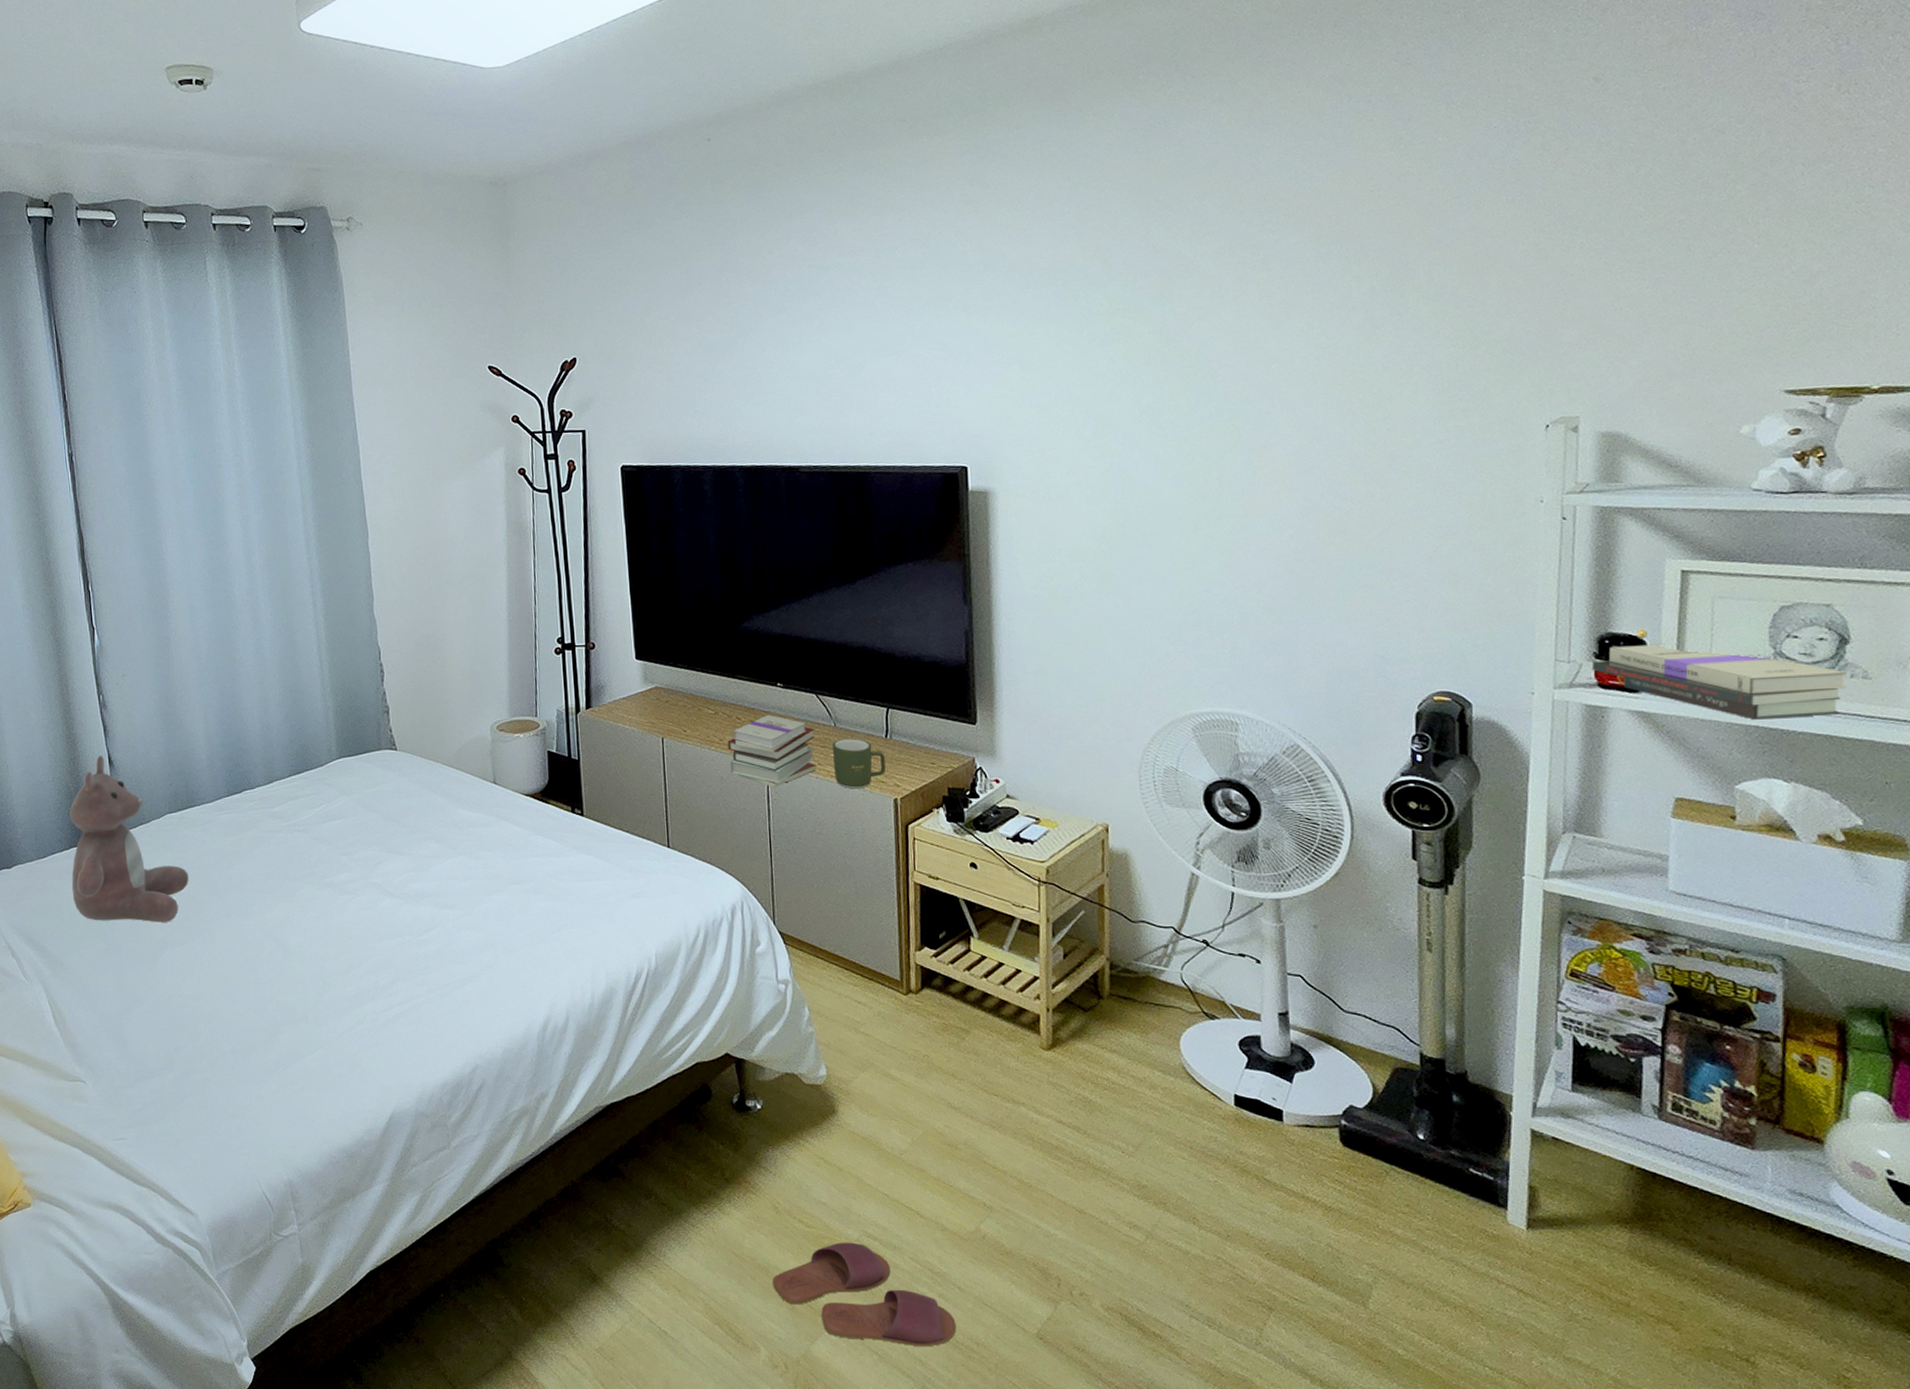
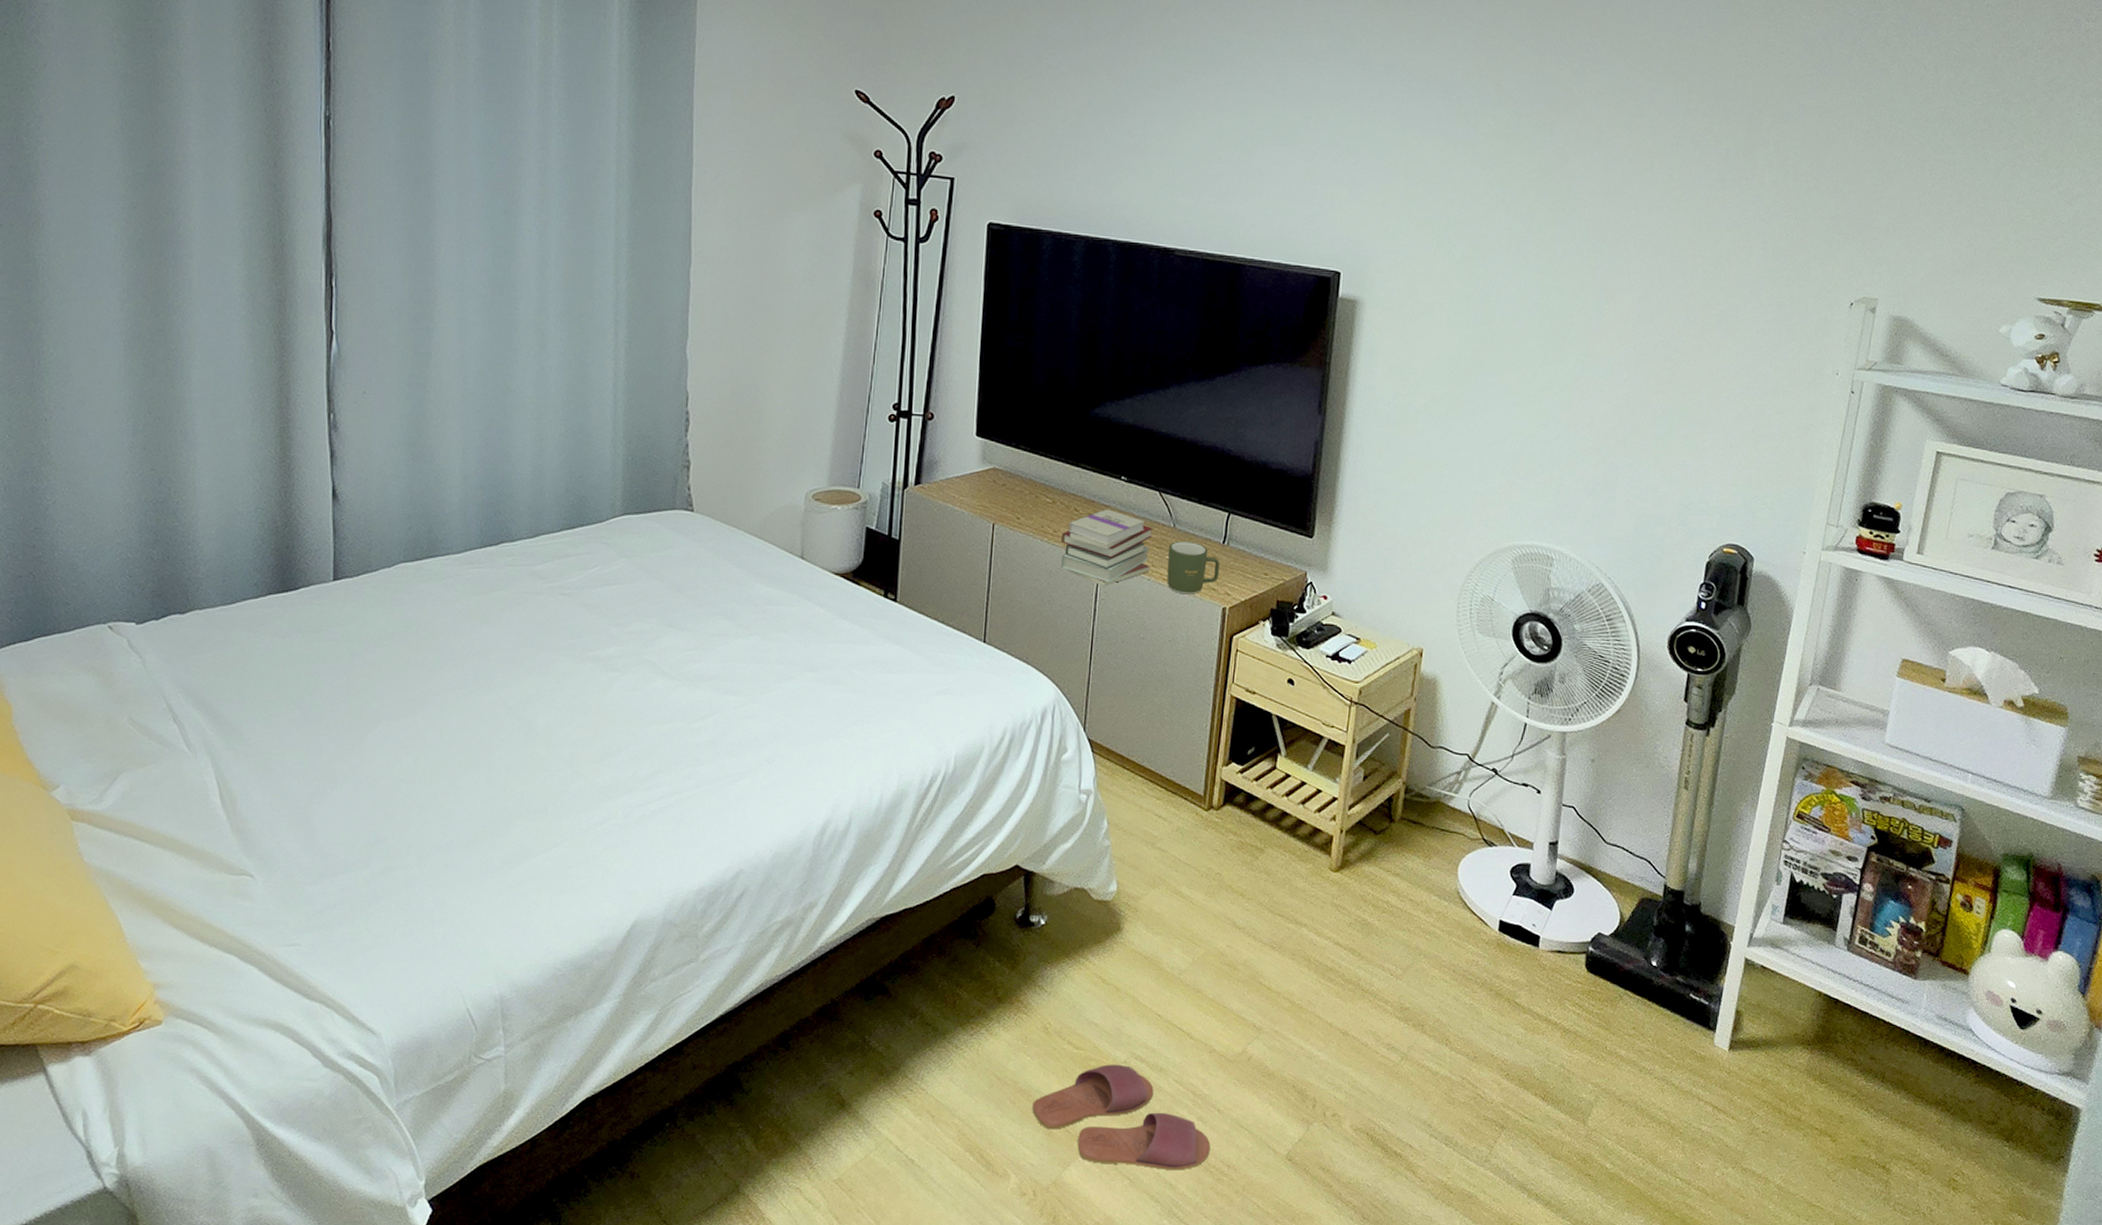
stuffed animal: present [69,755,189,923] -> none [264,485,419,691]
books: present [1591,644,1847,720] -> none [1854,515,2047,594]

